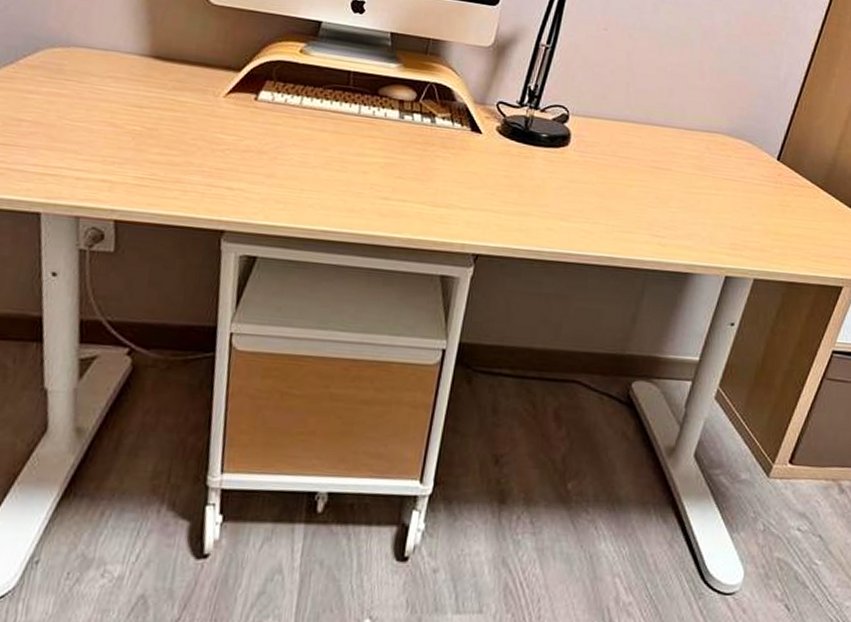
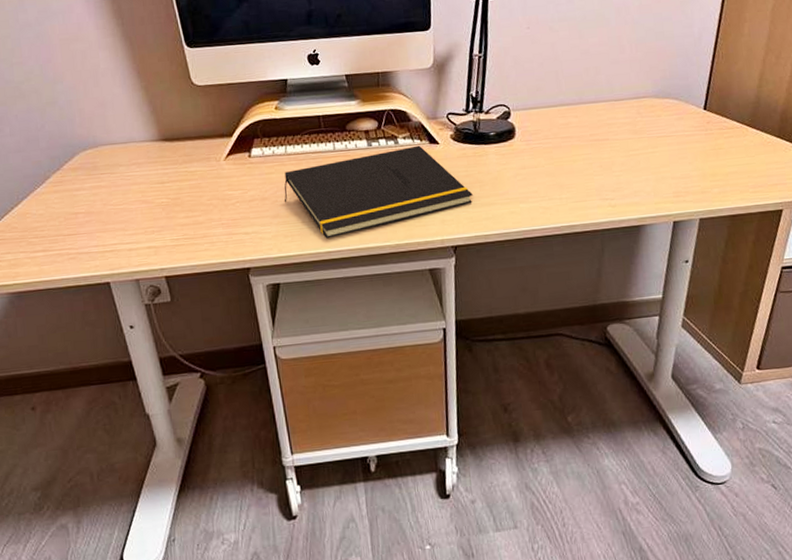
notepad: none [285,126,509,216] -> present [284,145,473,239]

